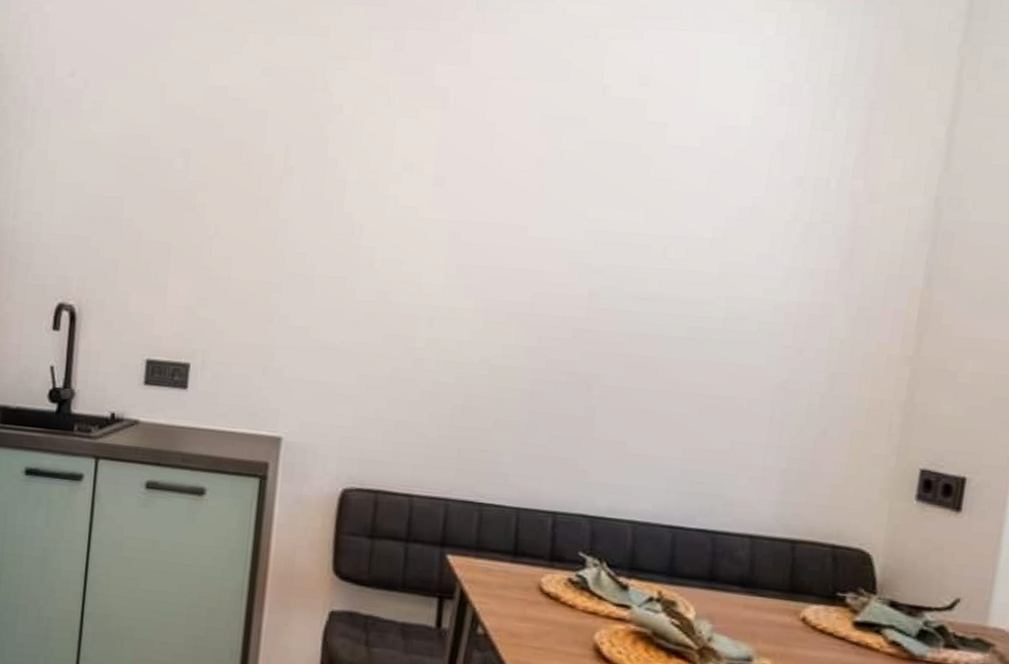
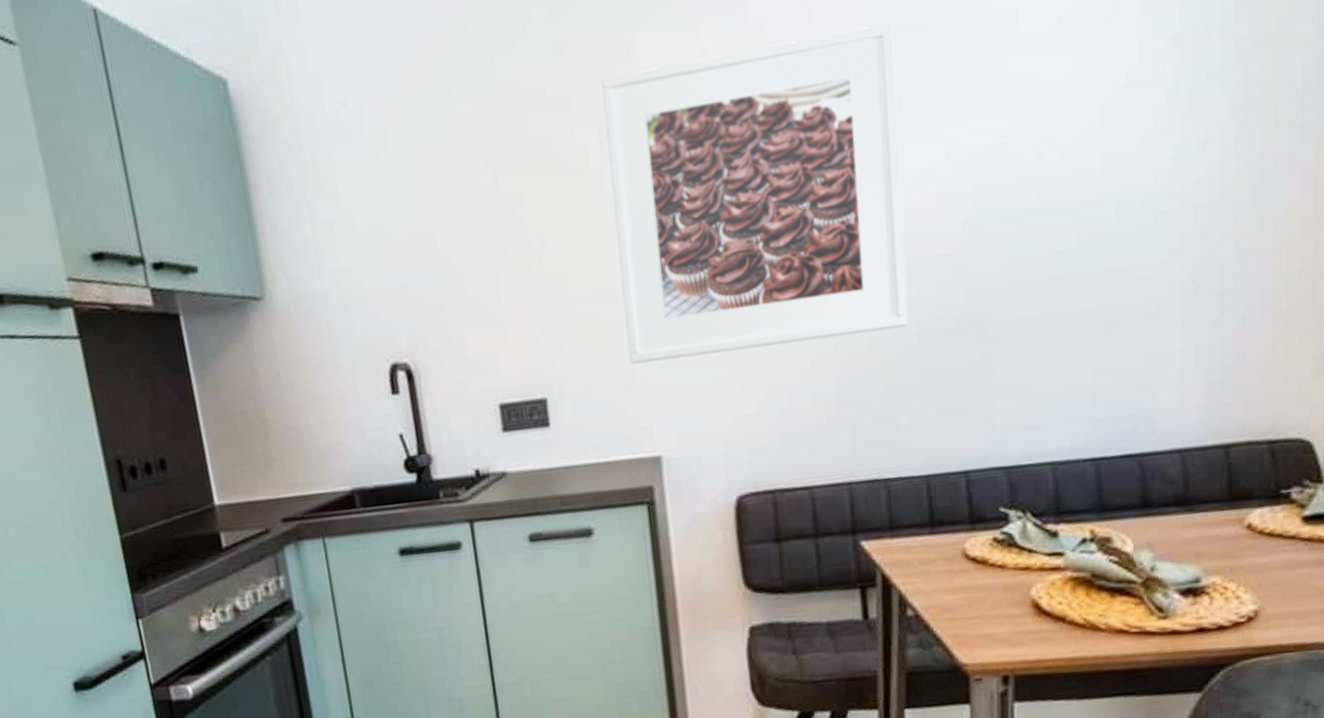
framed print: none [271,104,558,372] -> present [601,23,908,364]

